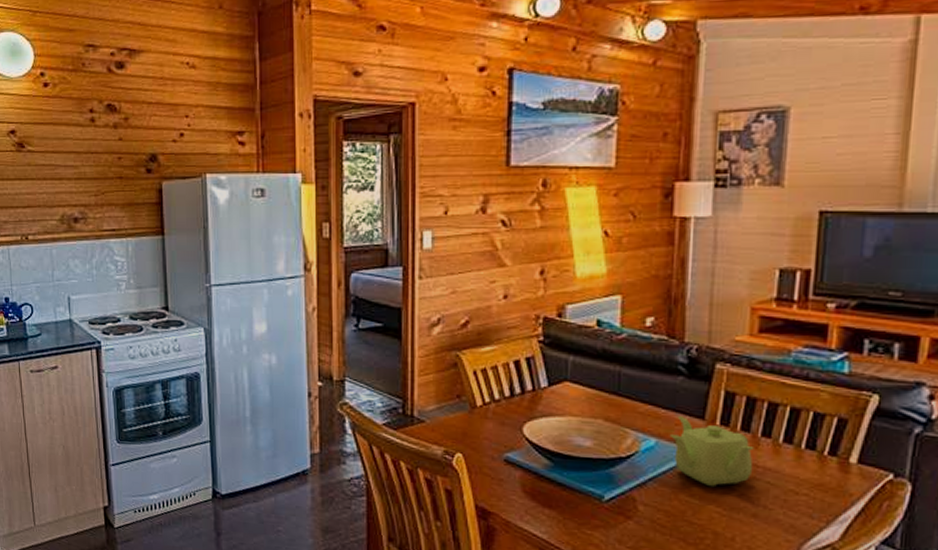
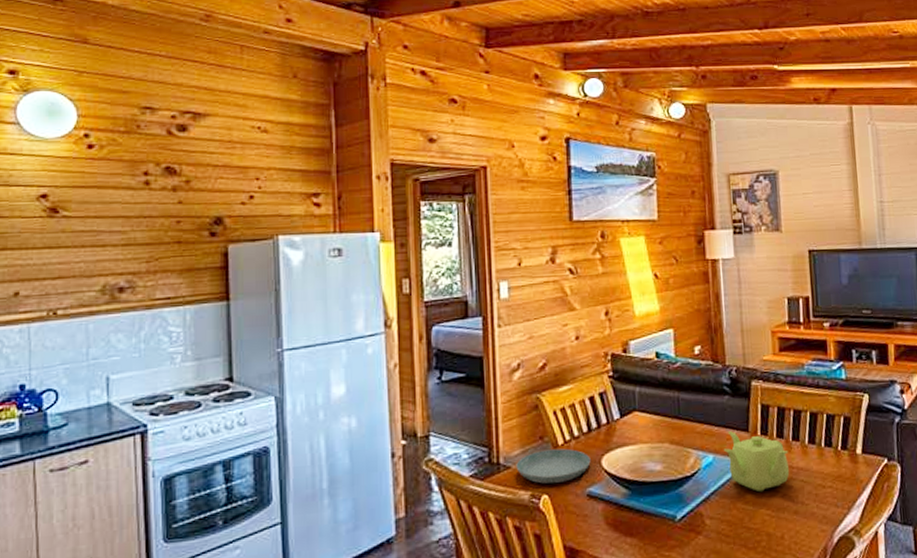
saucer: none [430,409,511,444] -> present [516,448,591,484]

